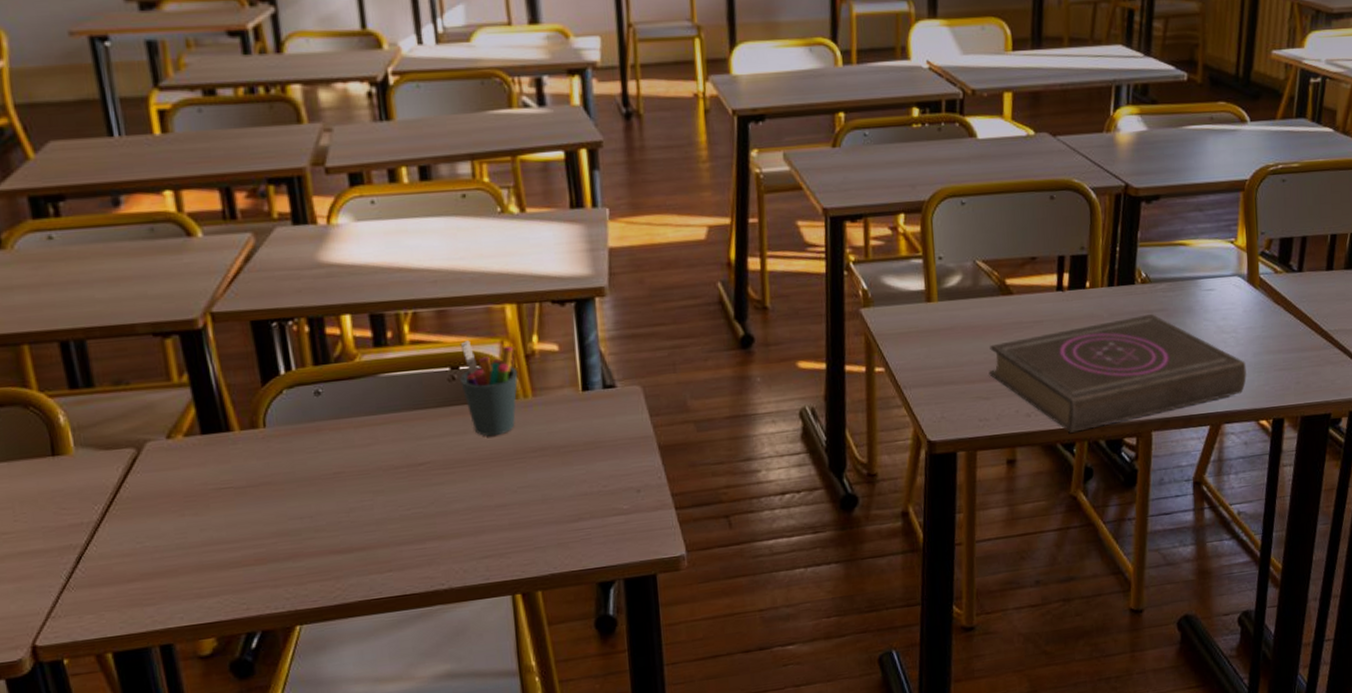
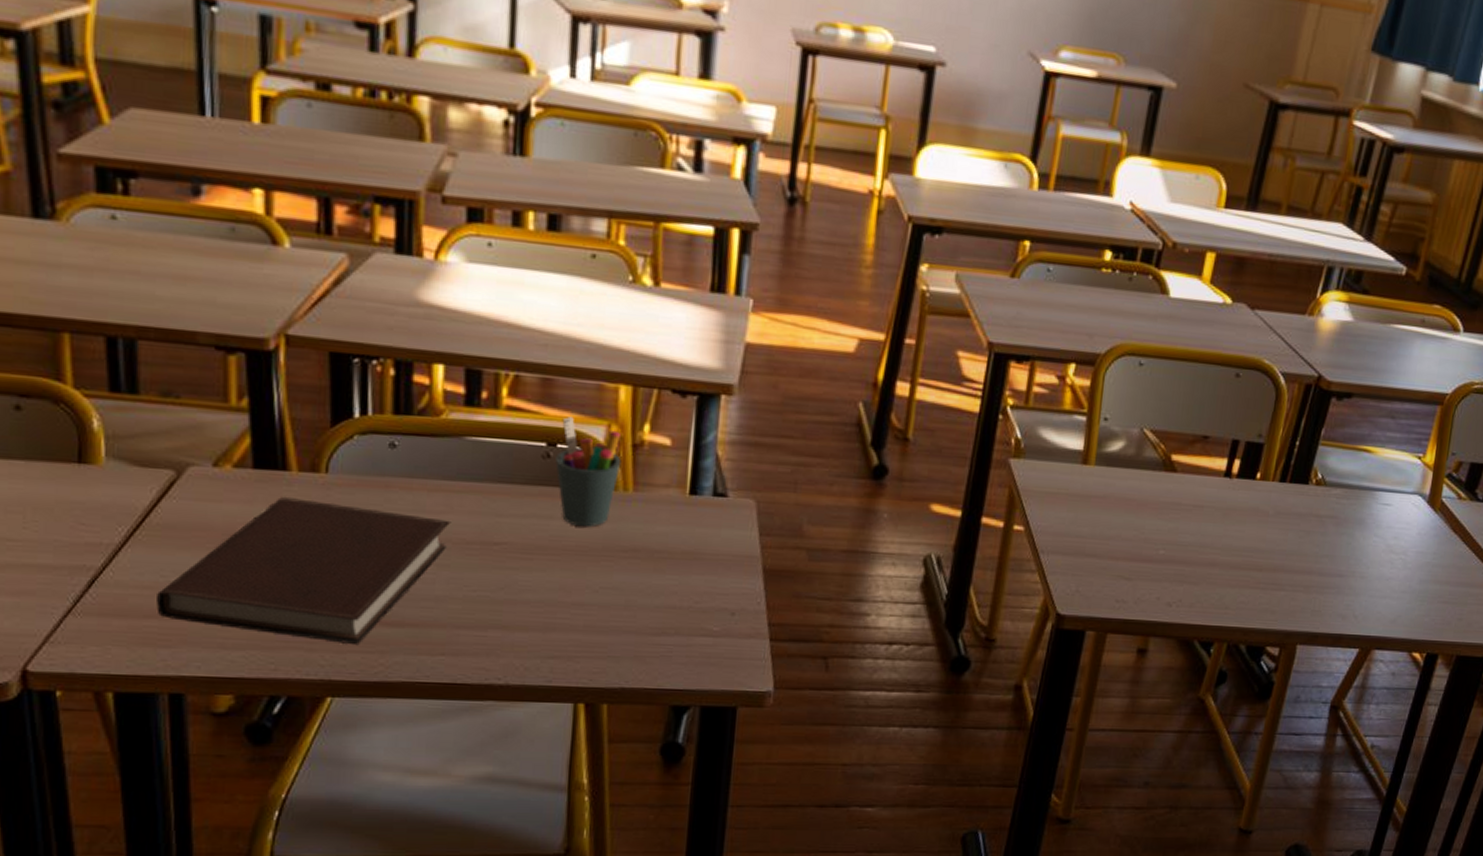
notebook: none [136,451,379,580] -> present [156,497,451,646]
book: present [989,313,1248,433] -> none [1135,518,1410,631]

